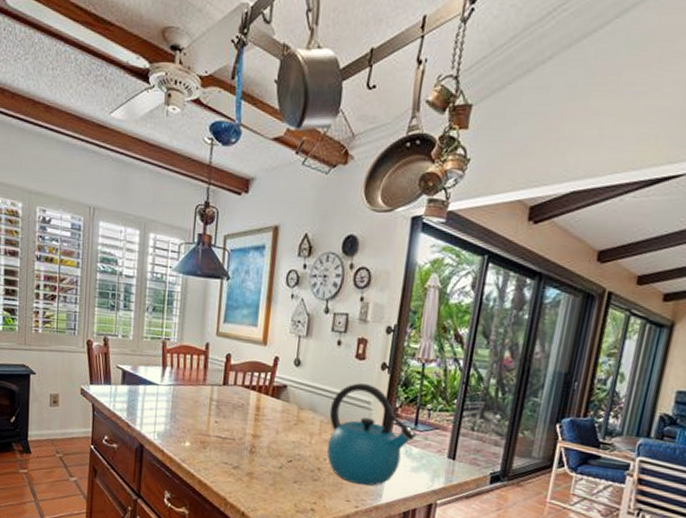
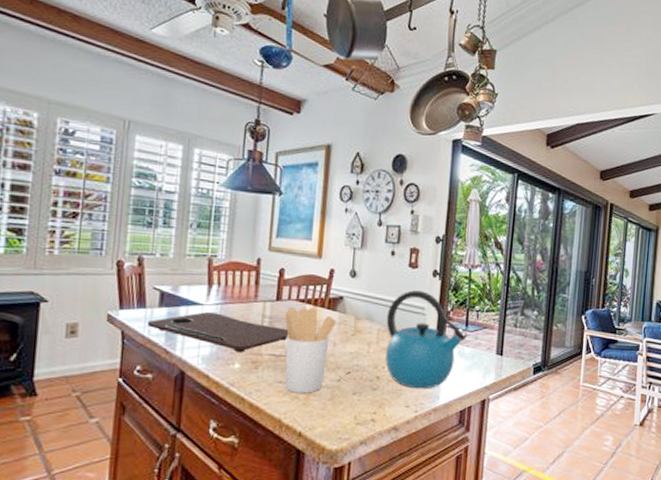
cutting board: none [112,392,235,432] -> present [147,312,289,352]
utensil holder: none [230,393,280,477] -> present [284,307,337,393]

